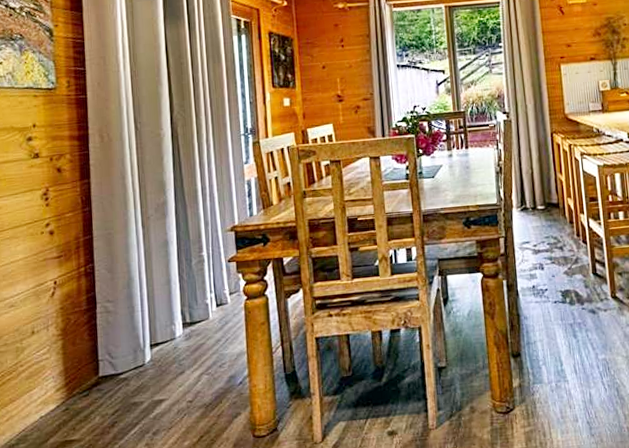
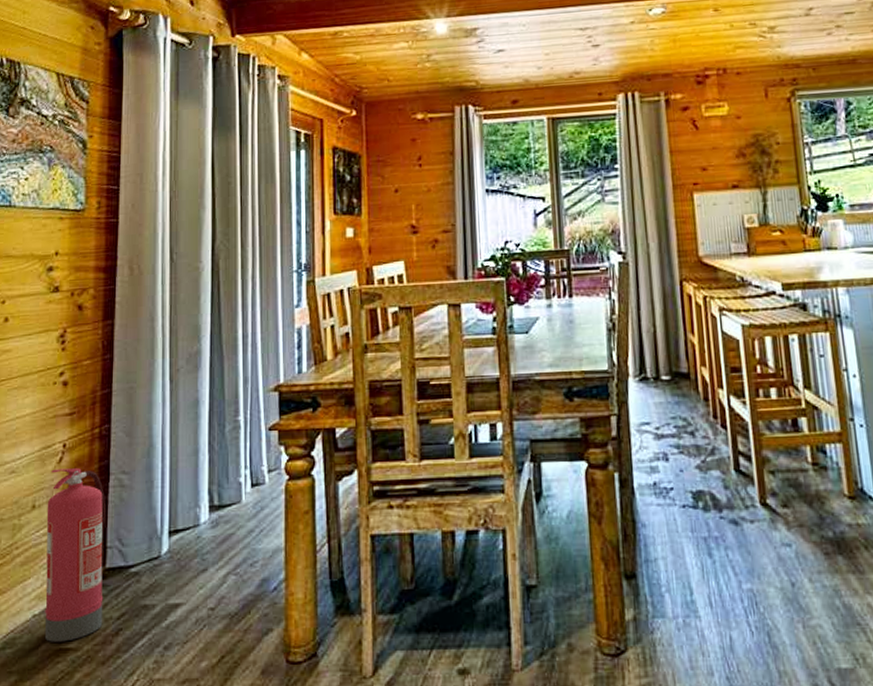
fire extinguisher: none [44,300,100,436] -> present [44,468,105,642]

